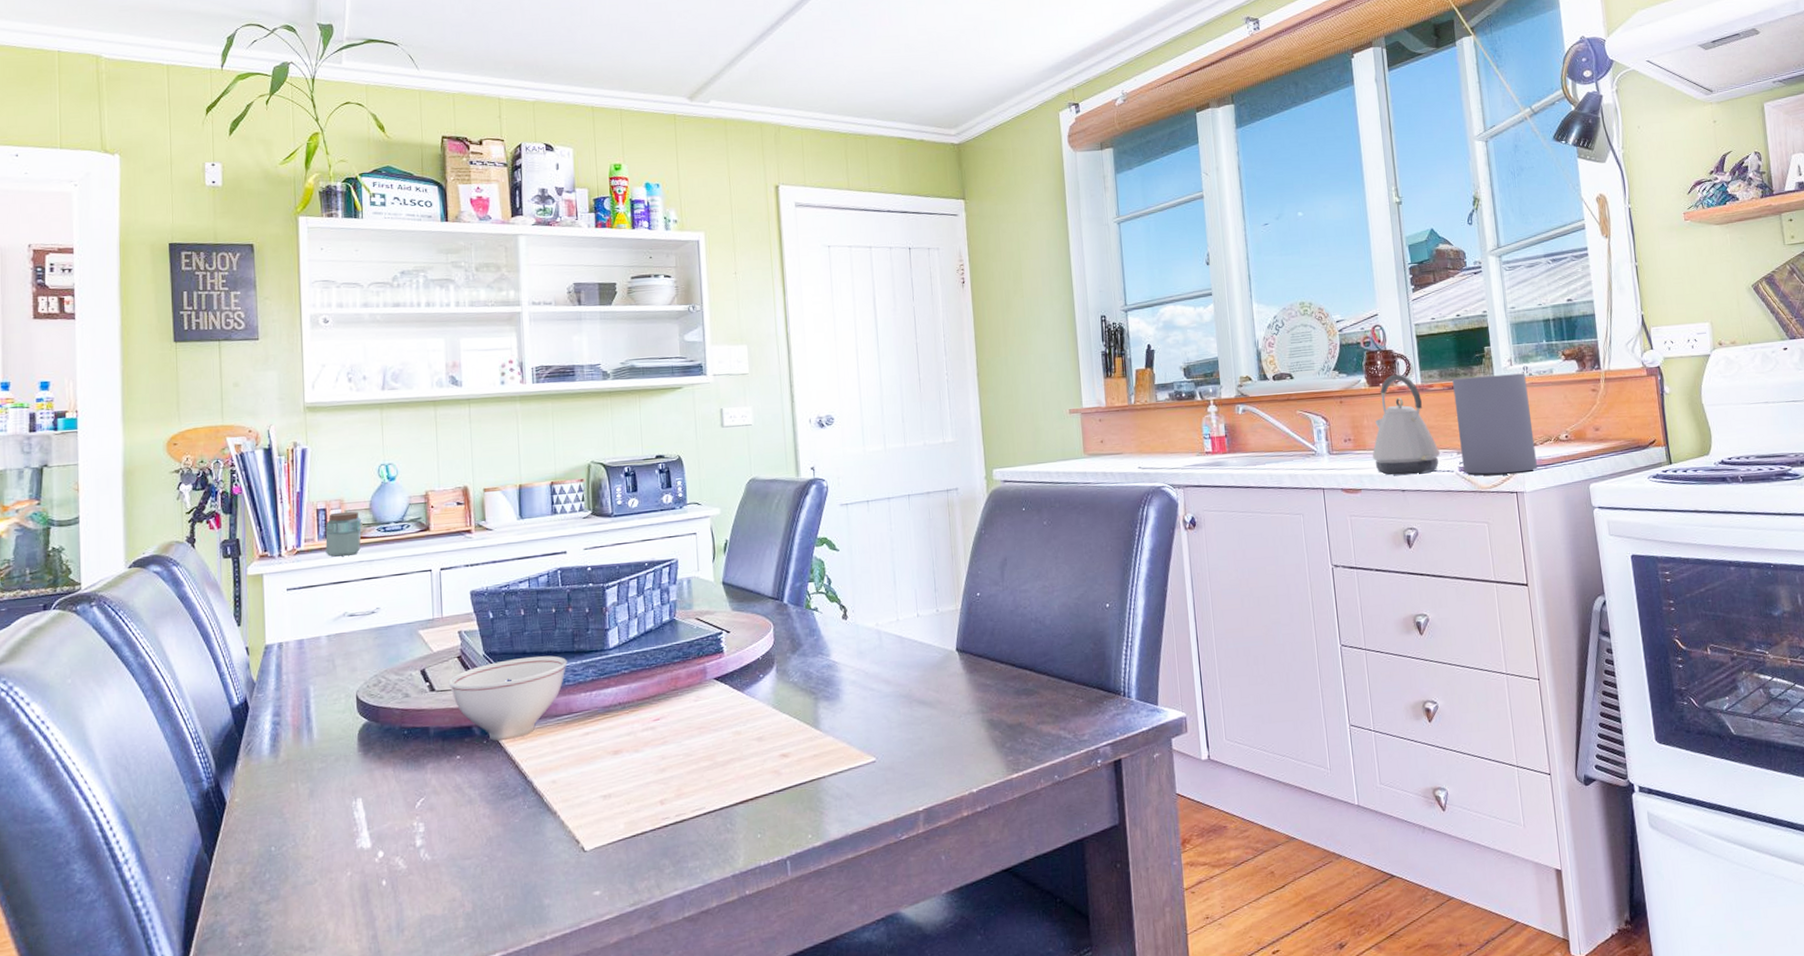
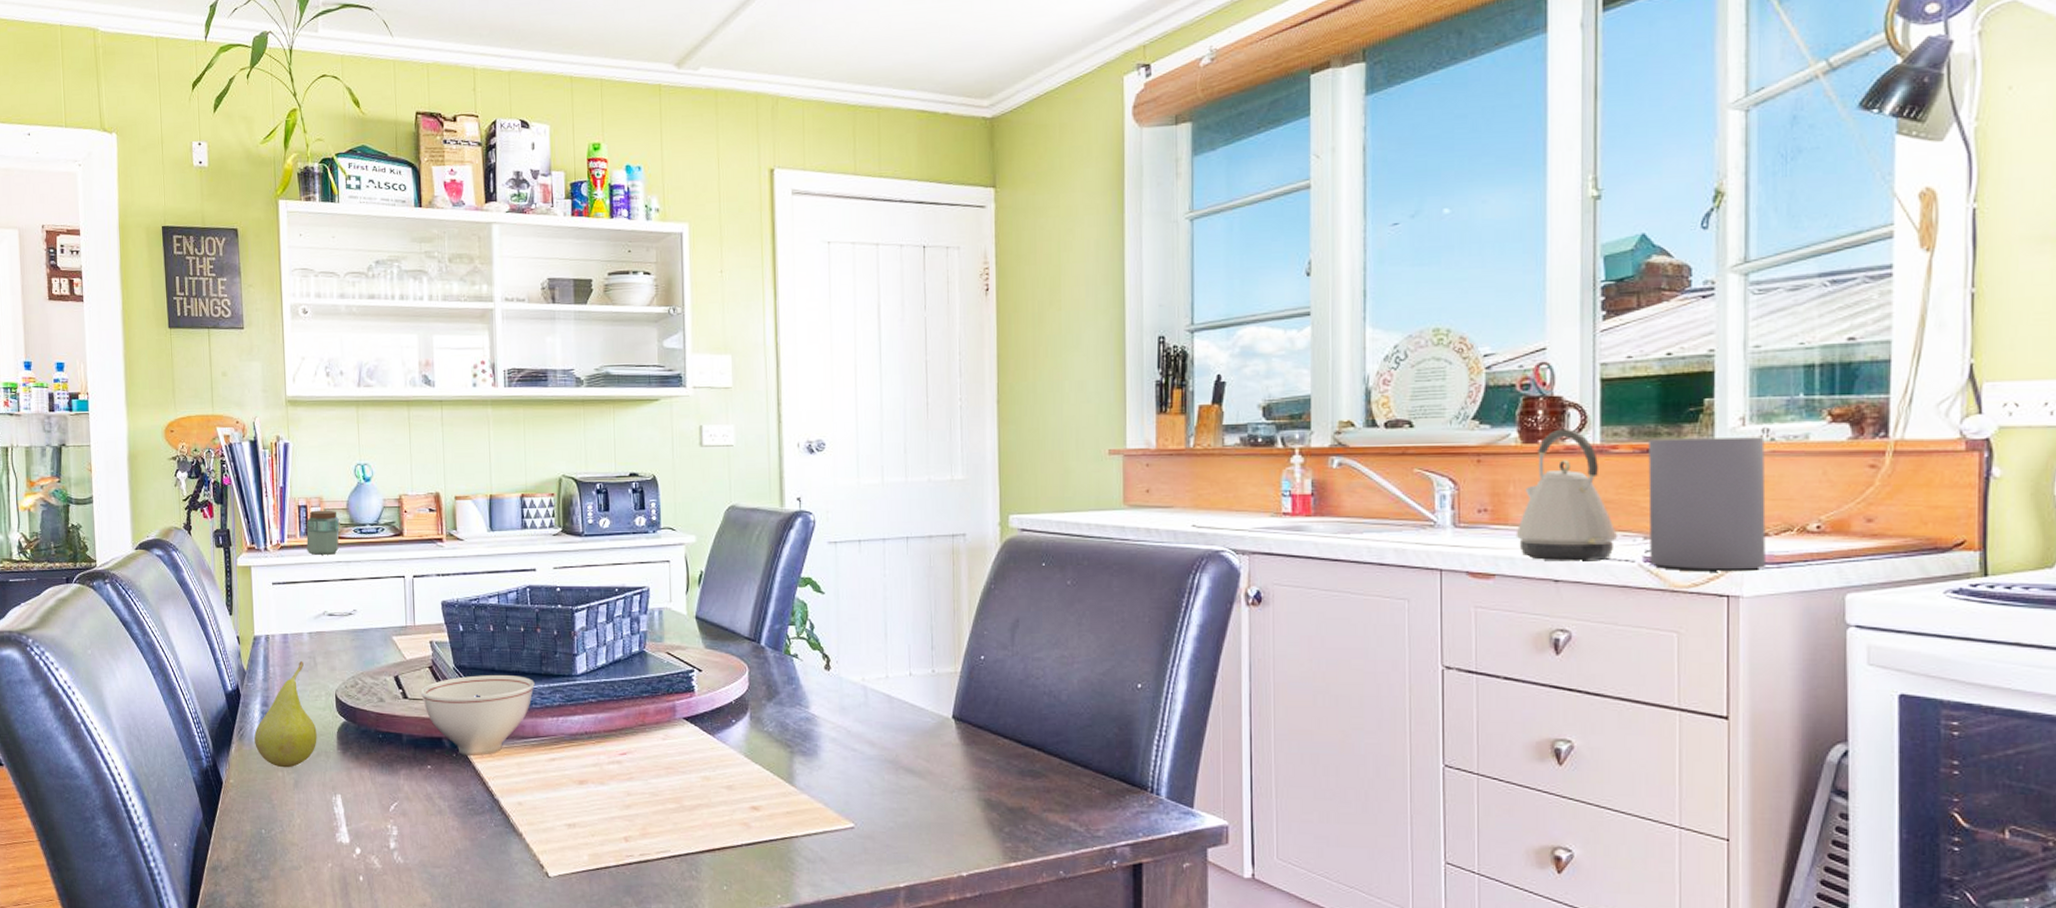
fruit: none [264,666,336,779] -> present [254,661,317,768]

